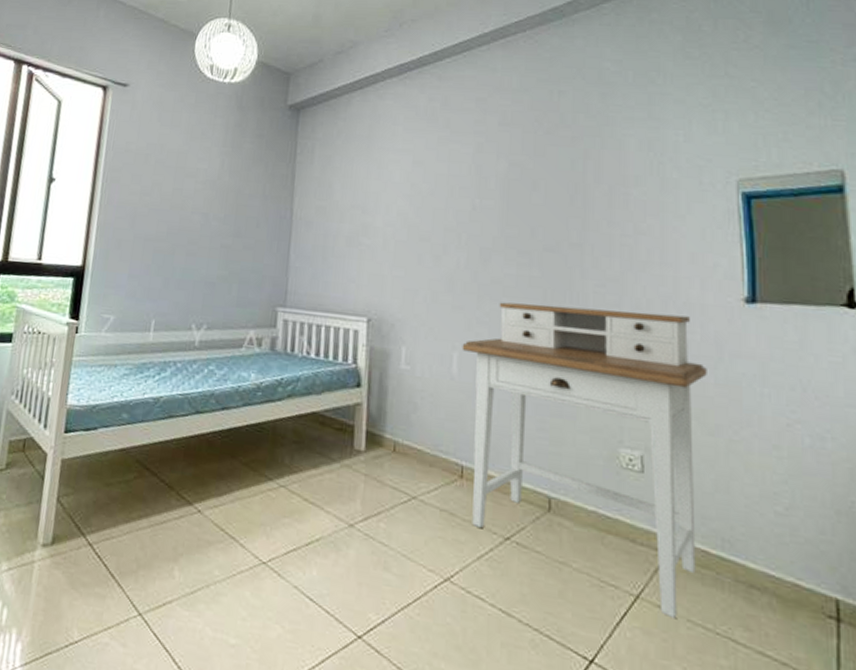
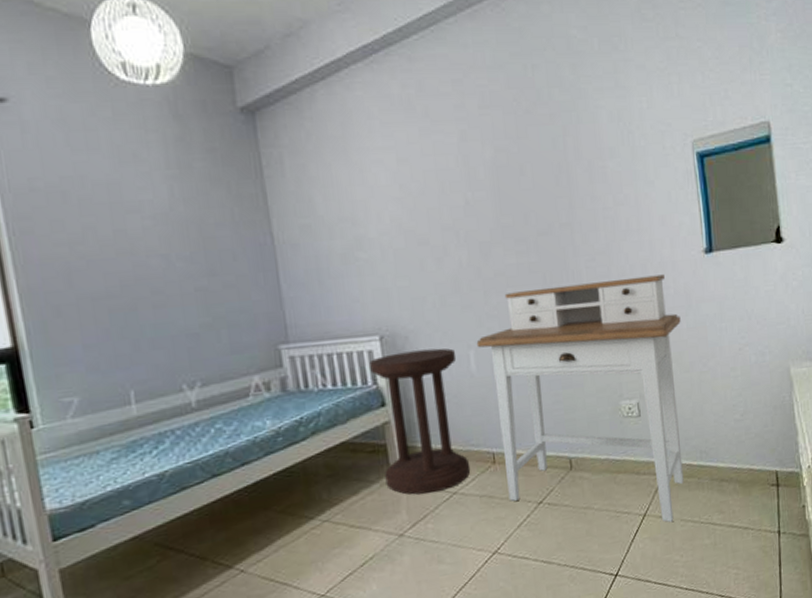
side table: none [346,337,439,491] -> present [369,348,471,495]

